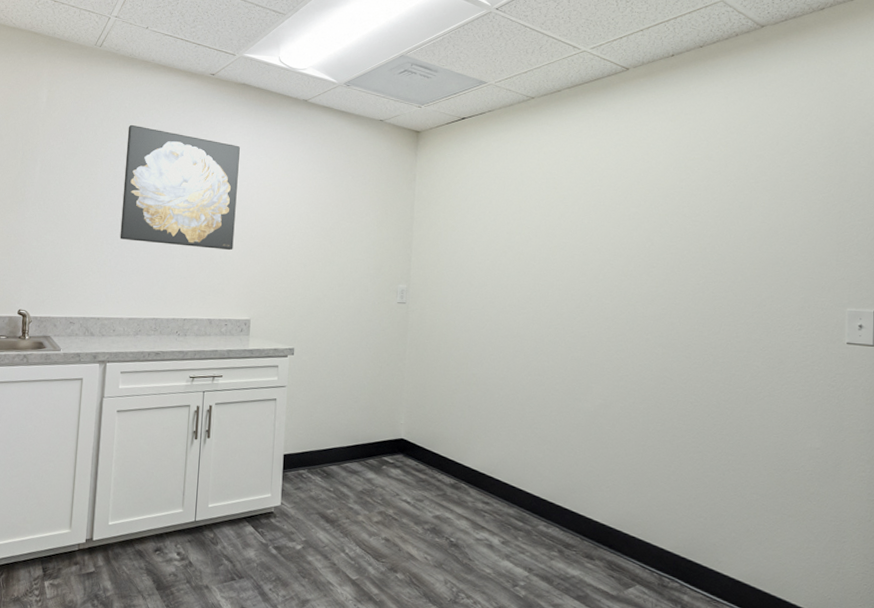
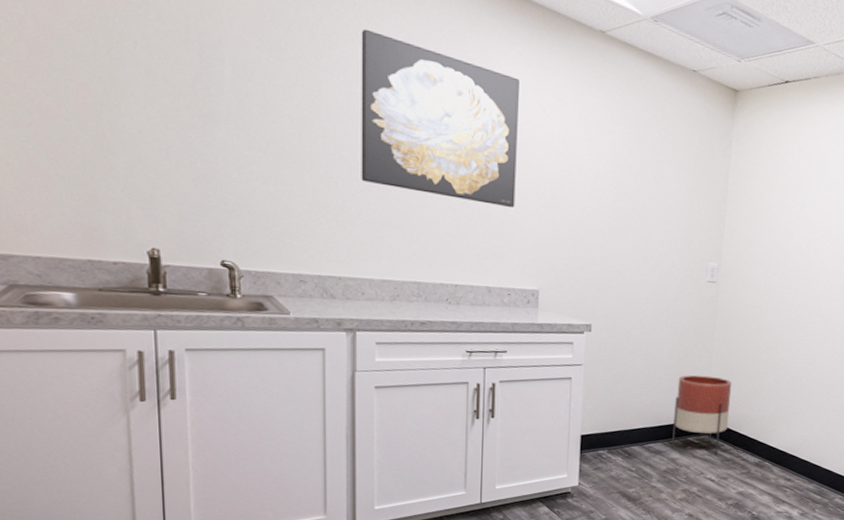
planter: none [367,393,424,476] -> present [672,375,732,455]

